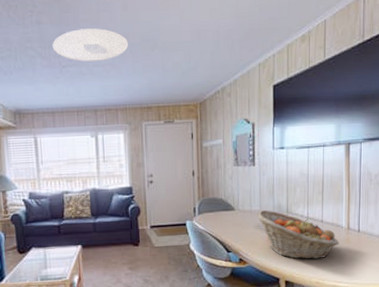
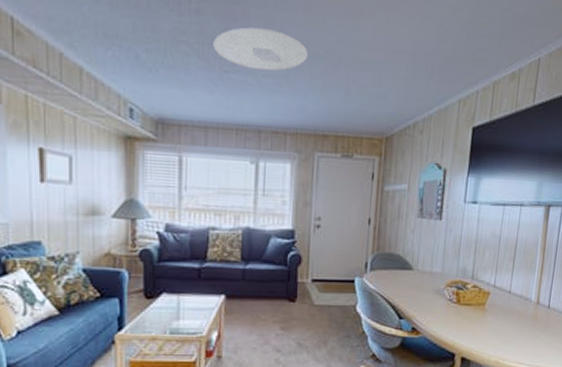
fruit basket: present [256,209,339,260] -> none [437,272,526,336]

